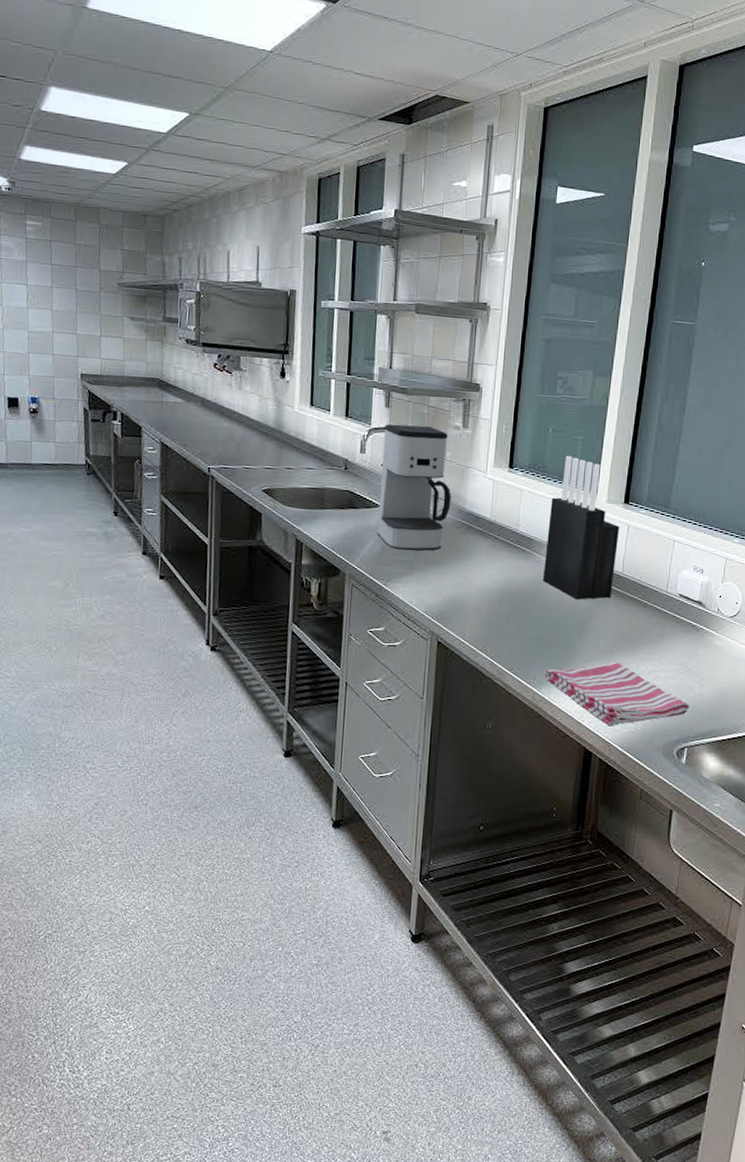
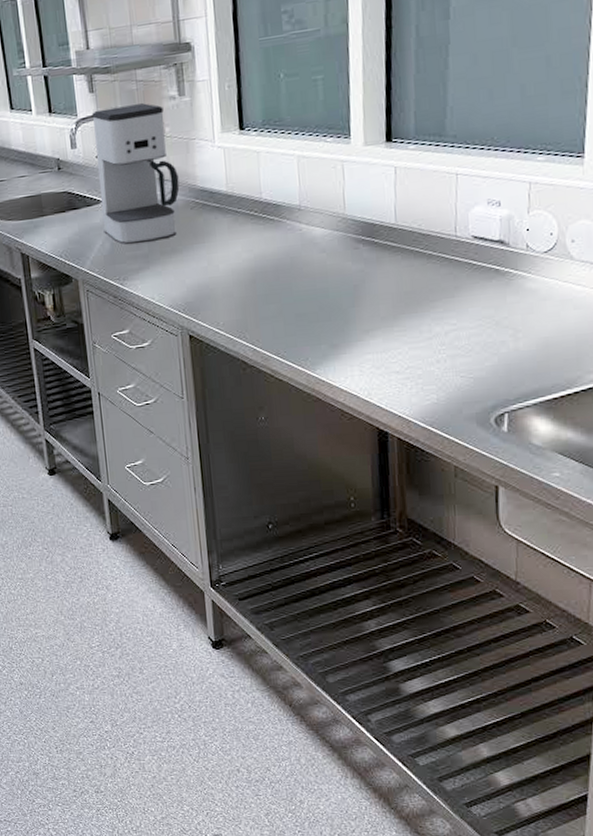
knife block: present [543,455,620,600] -> none [295,100,386,264]
dish towel: present [545,661,690,726] -> none [317,326,505,401]

